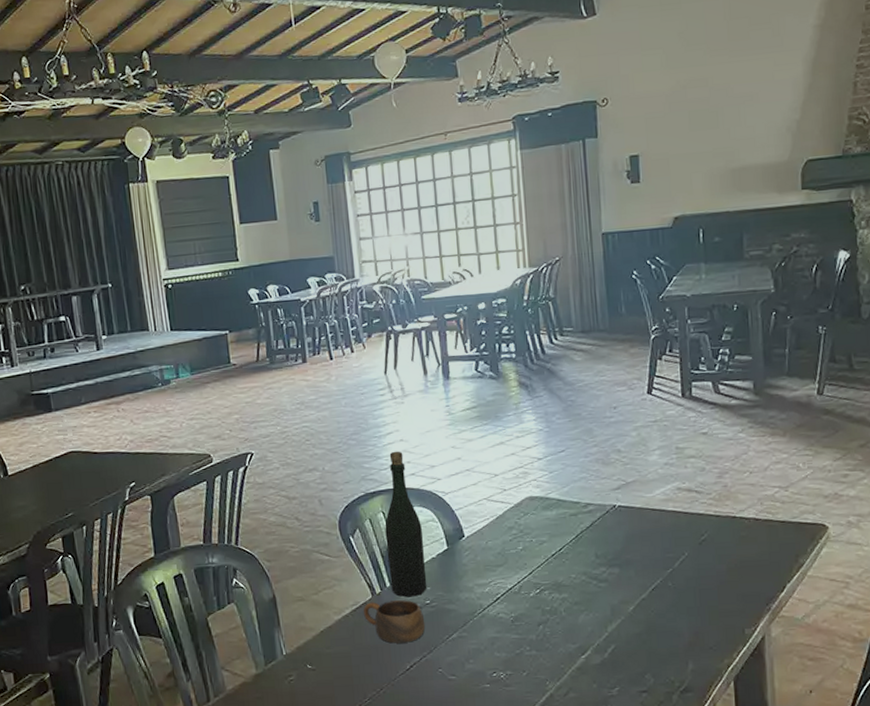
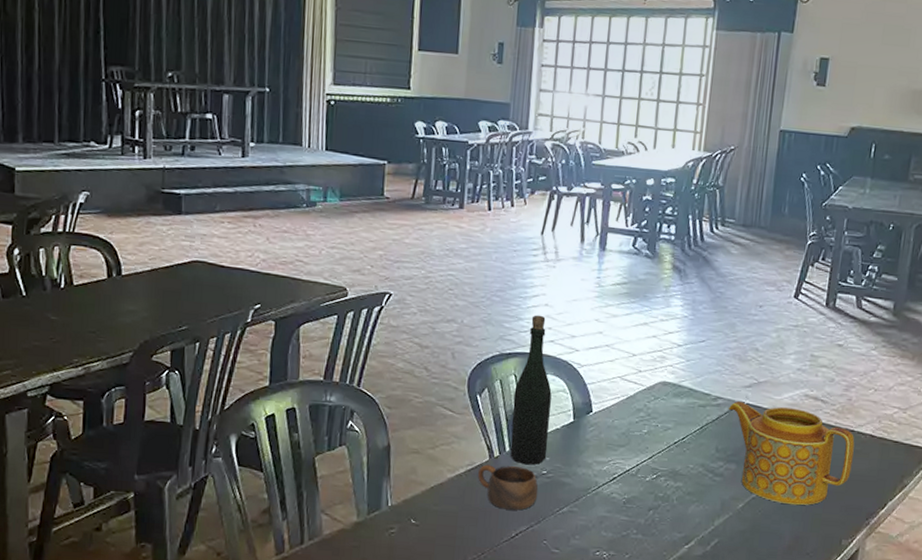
teapot: none [600,503,741,601] -> present [728,401,855,506]

